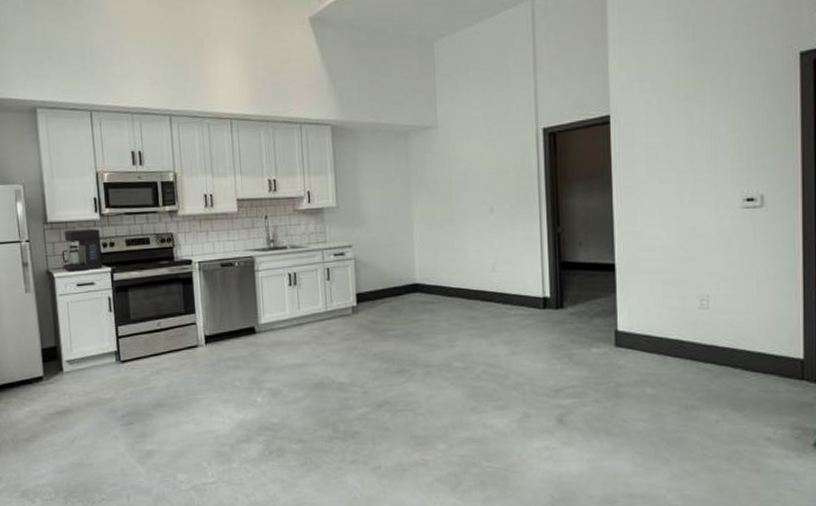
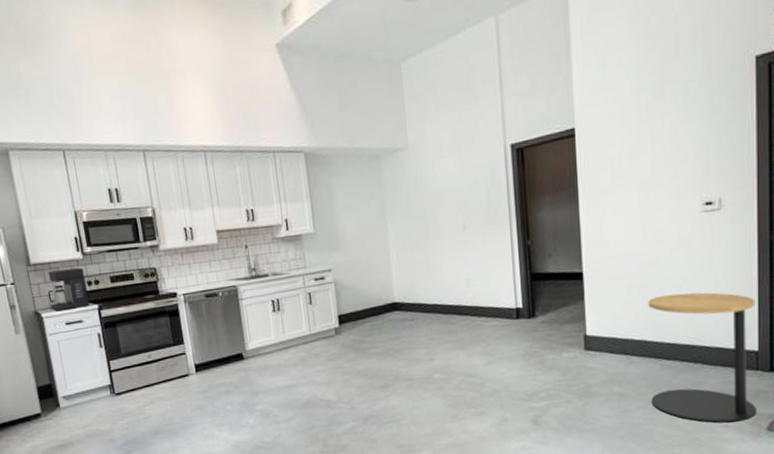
side table: none [684,292,802,436] -> present [648,292,756,423]

